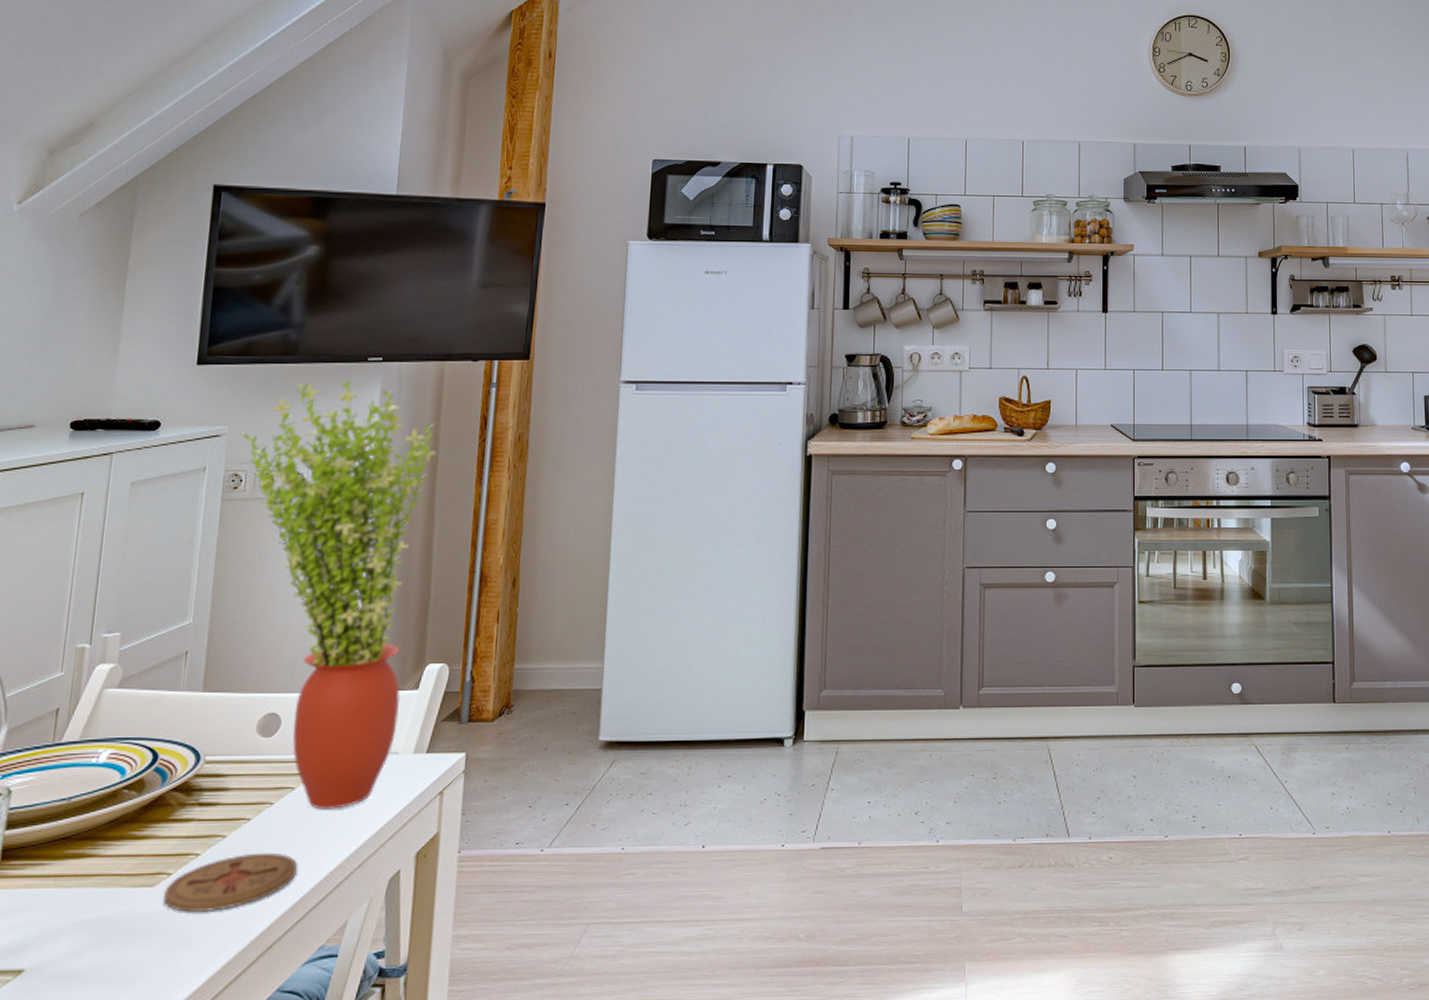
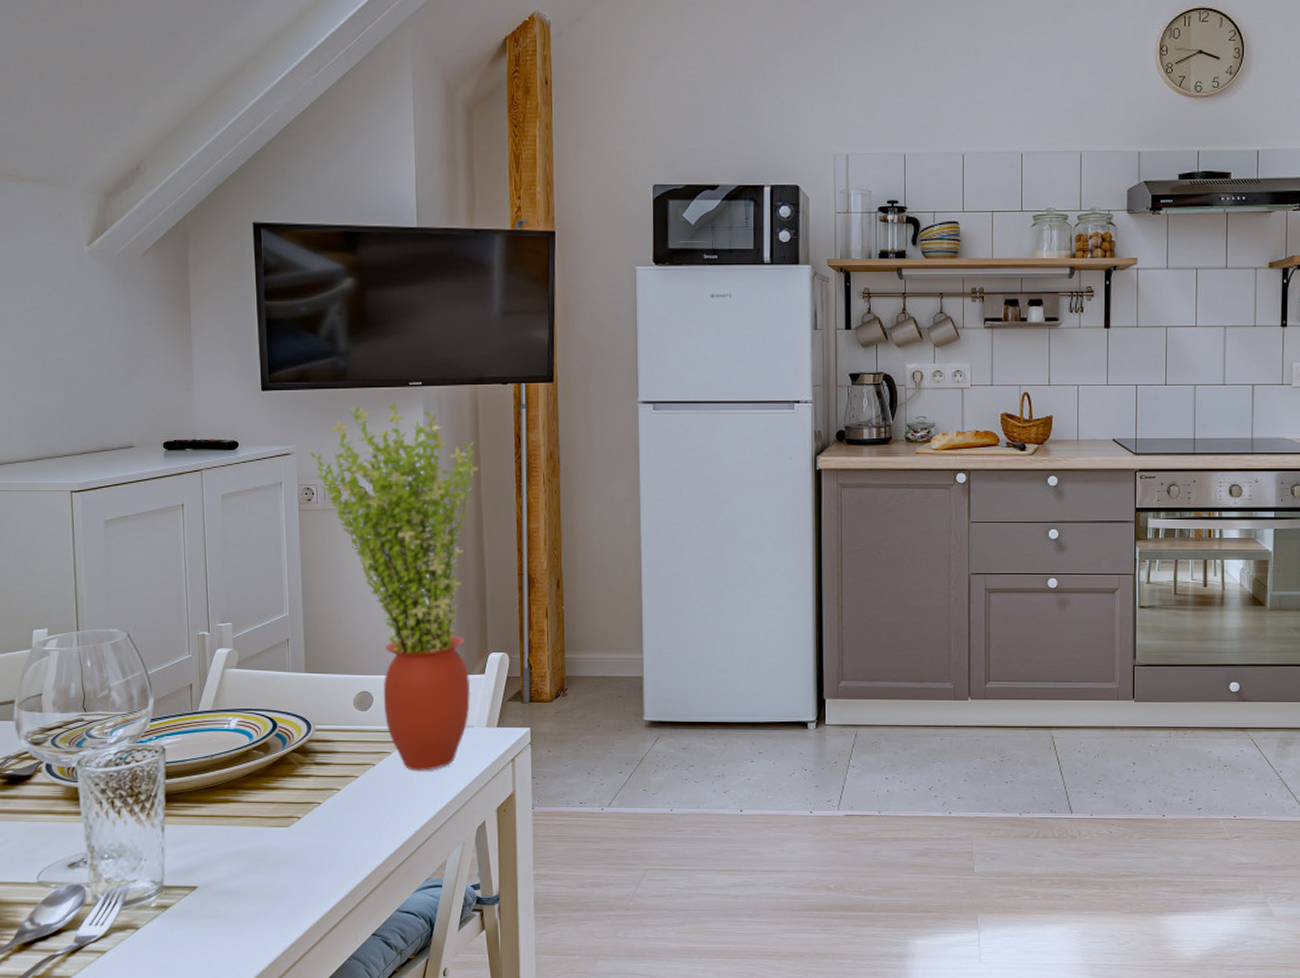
coaster: present [163,852,298,913] -> none [297,803,402,849]

